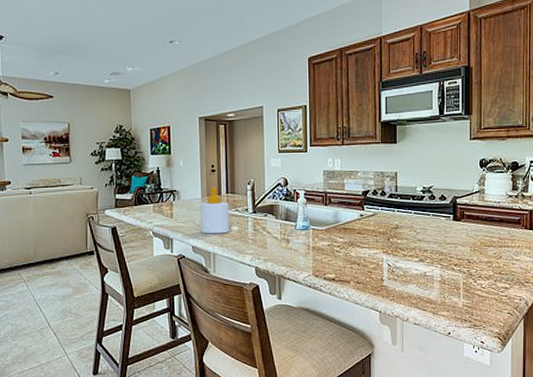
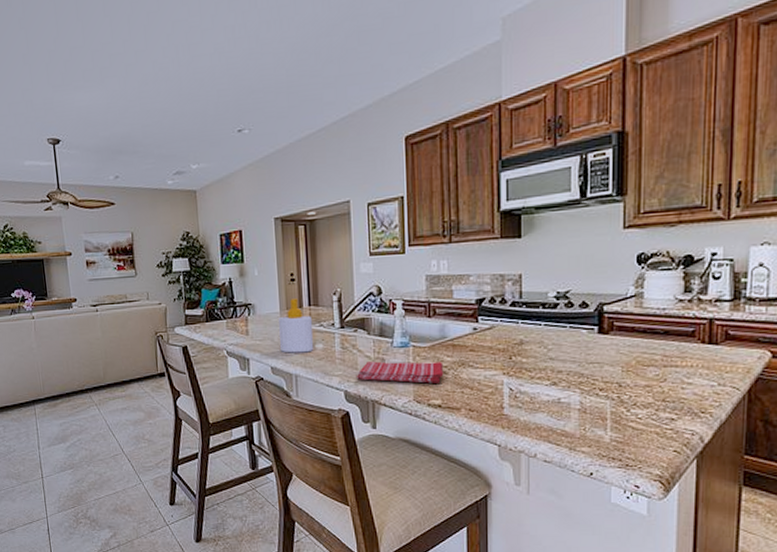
dish towel: none [265,241,337,261] -> present [356,361,444,384]

